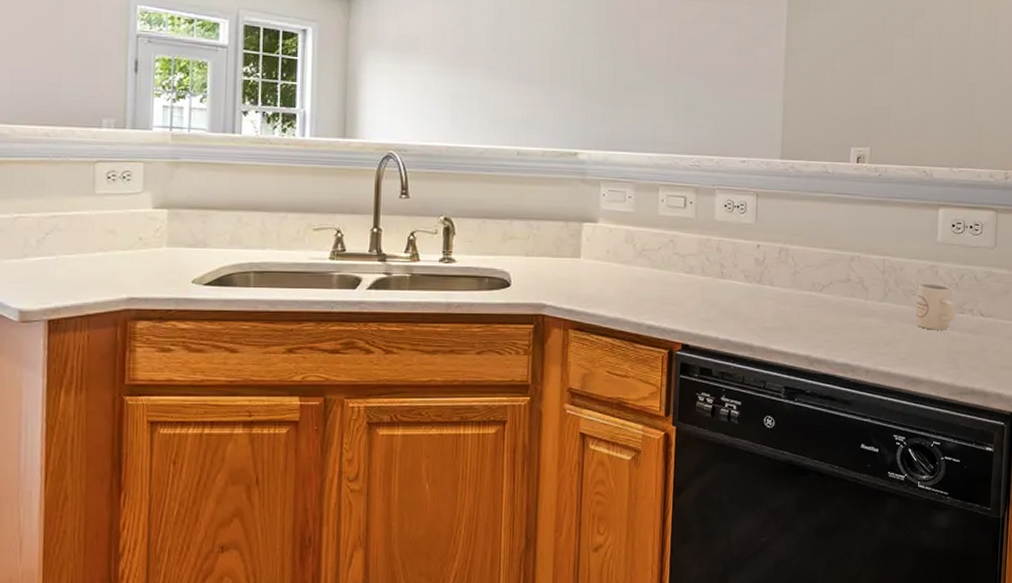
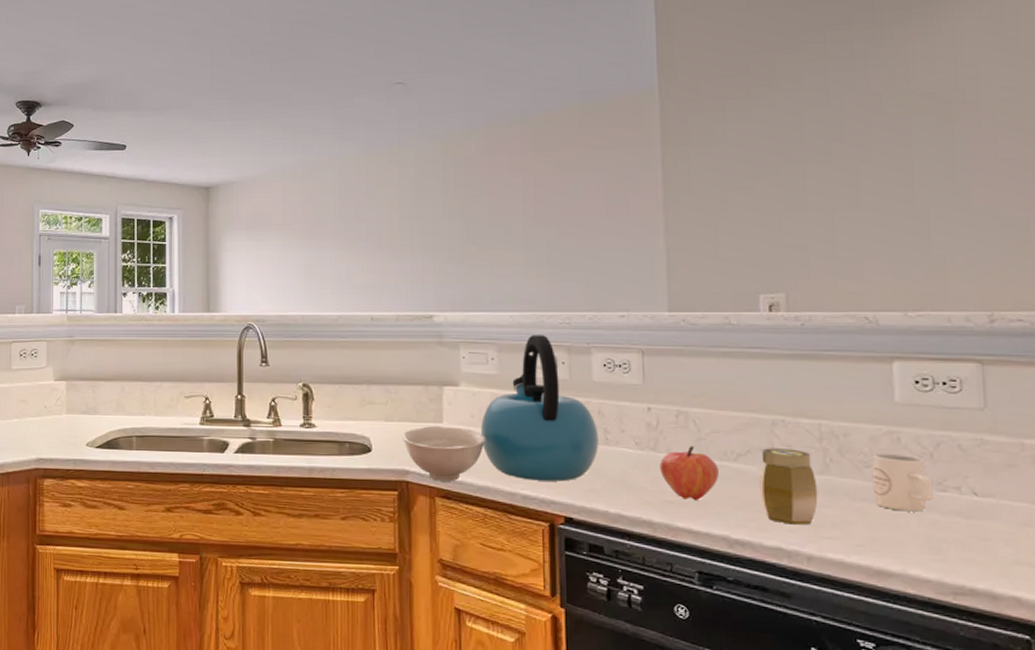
bowl: none [540,261,619,314] -> present [401,426,486,482]
kettle: none [614,175,716,312] -> present [480,335,599,482]
fruit: none [762,279,807,327] -> present [659,446,719,501]
jar: none [836,280,878,344] -> present [759,448,818,525]

